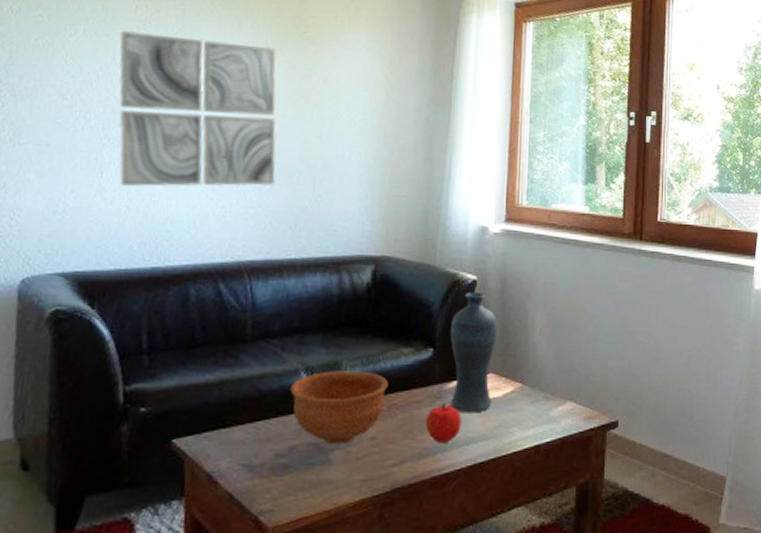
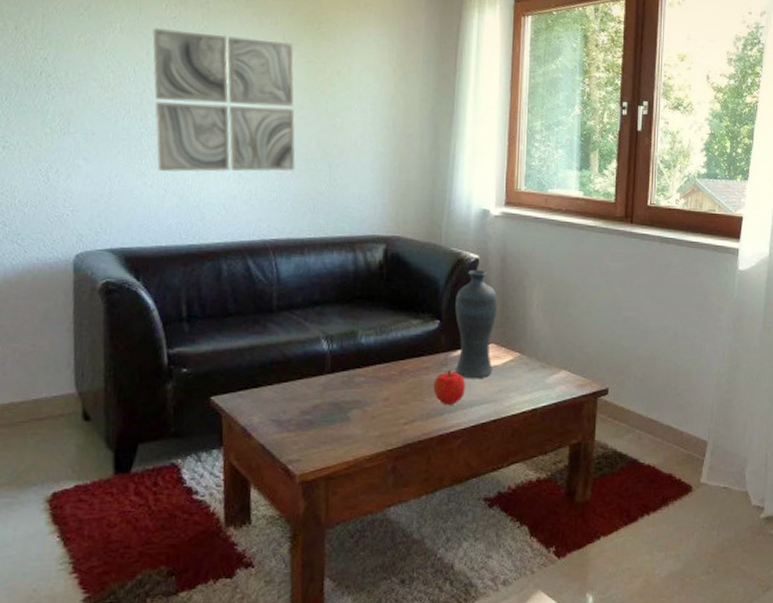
bowl: present [290,370,389,445] -> none [312,339,400,404]

